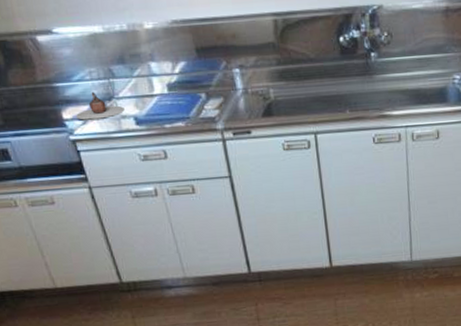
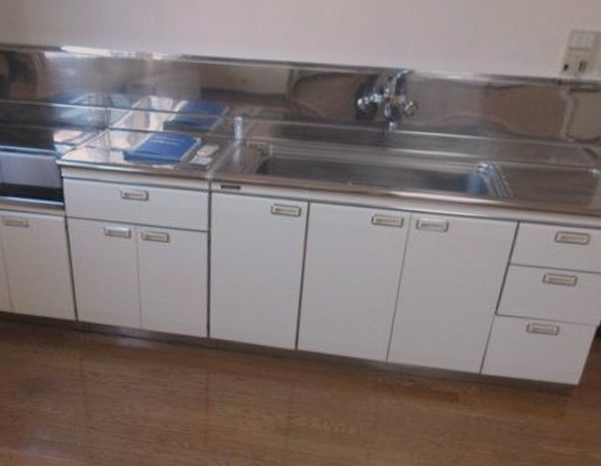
teapot: present [76,92,125,120] -> none [67,118,116,148]

